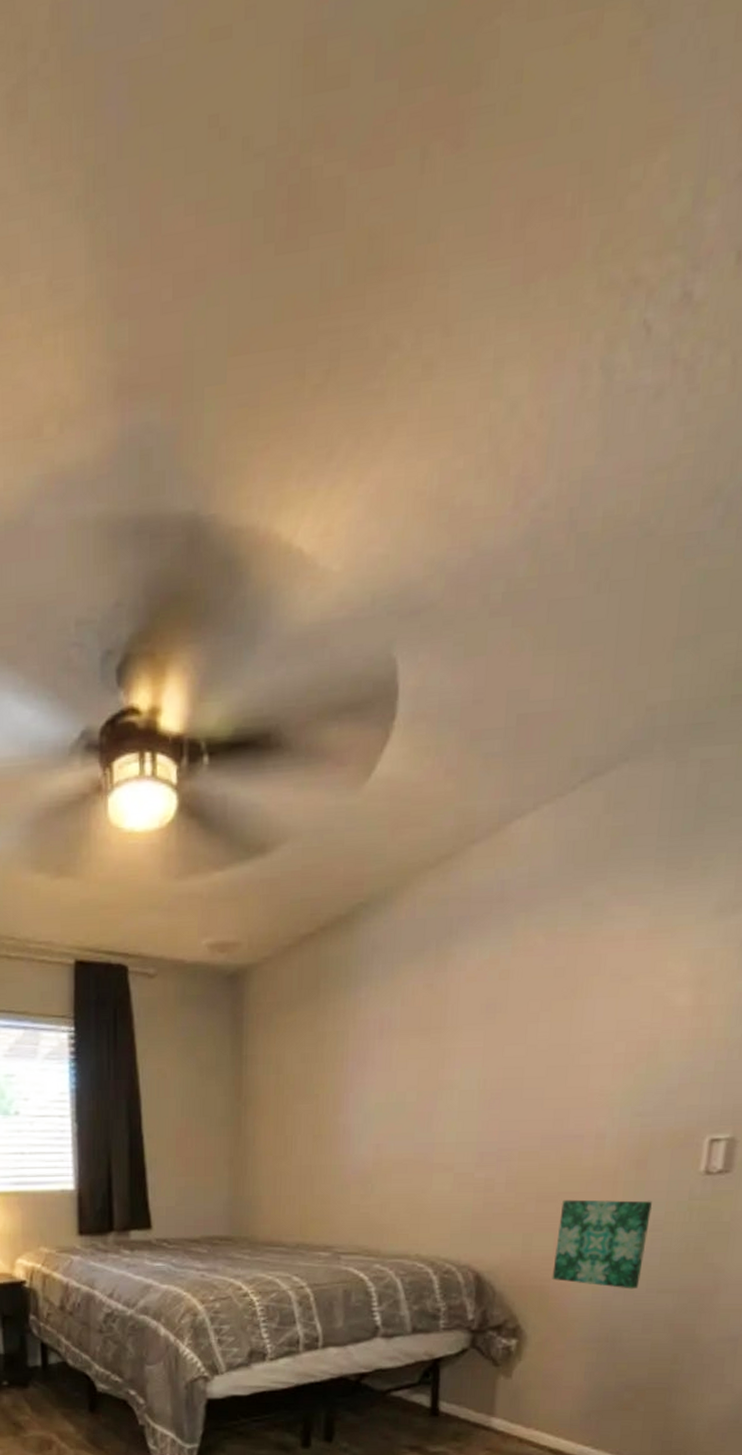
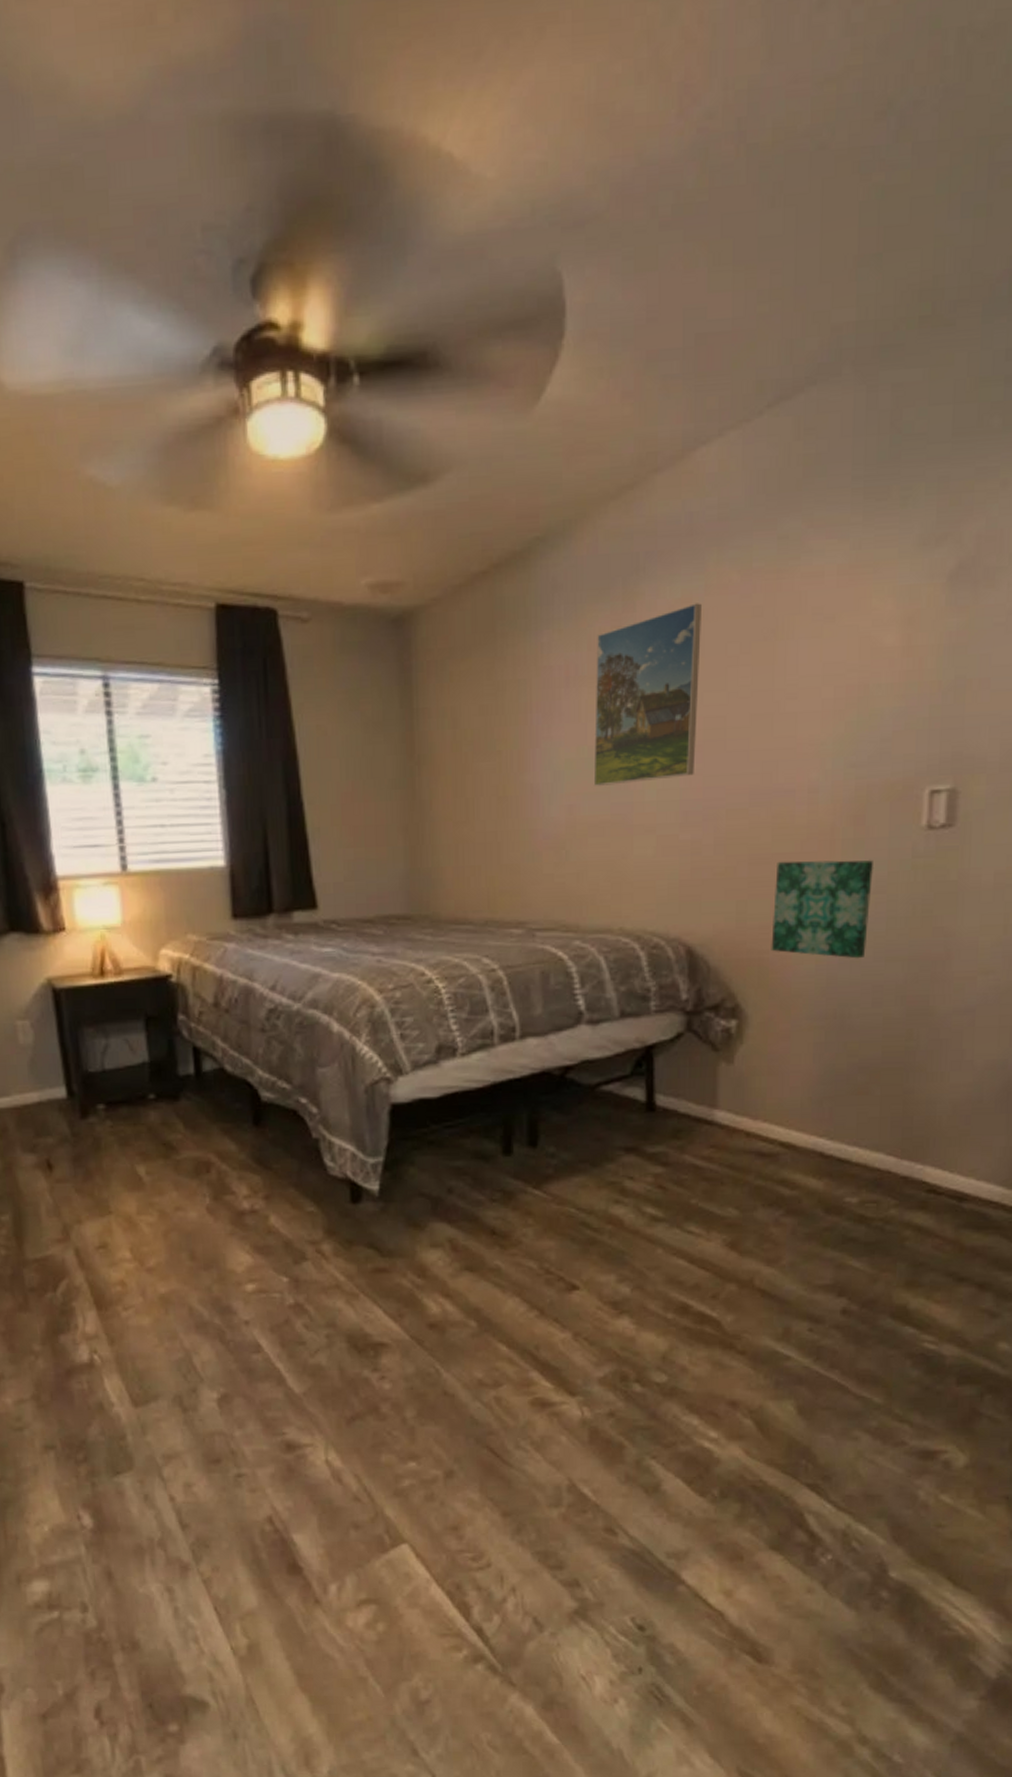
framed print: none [399,964,508,1128] -> present [593,603,701,786]

